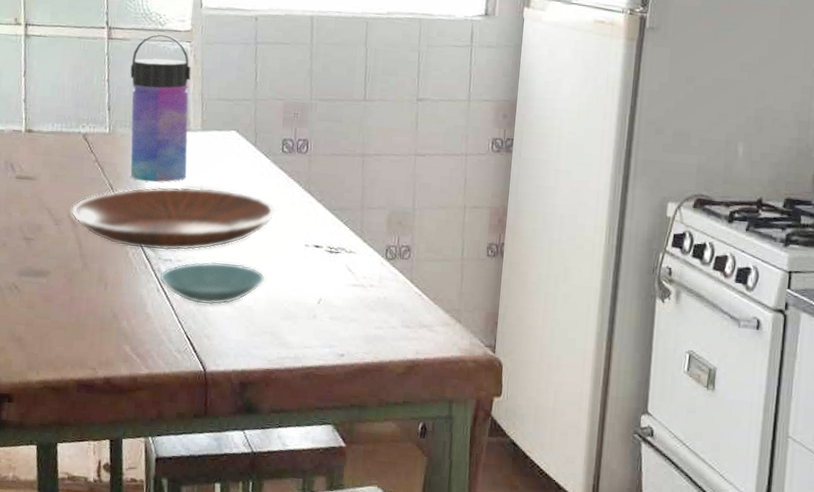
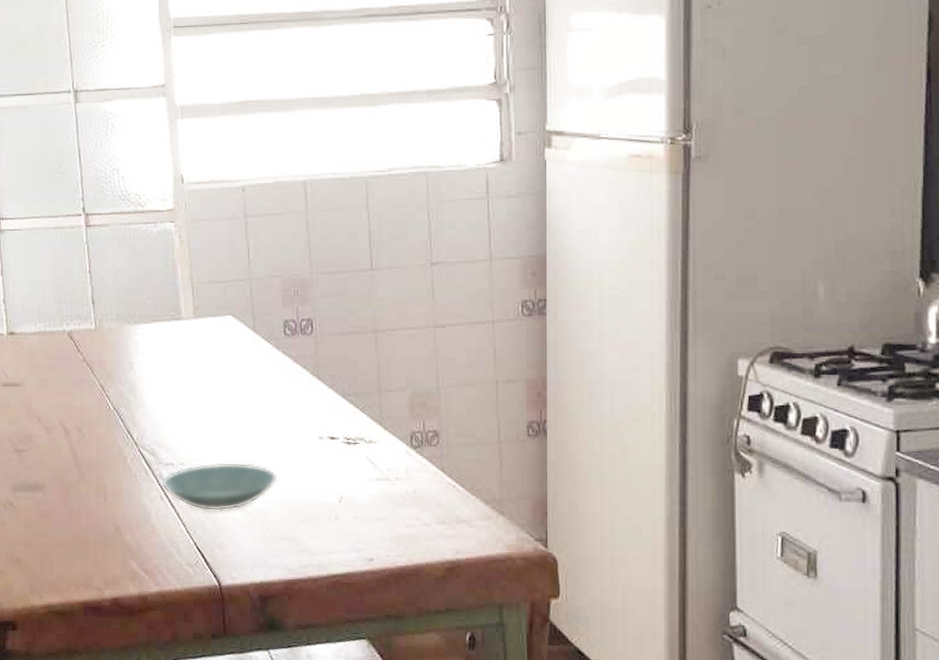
bowl: present [70,186,277,251] -> none [61,380,284,454]
water bottle: present [130,33,192,182] -> none [112,215,182,379]

